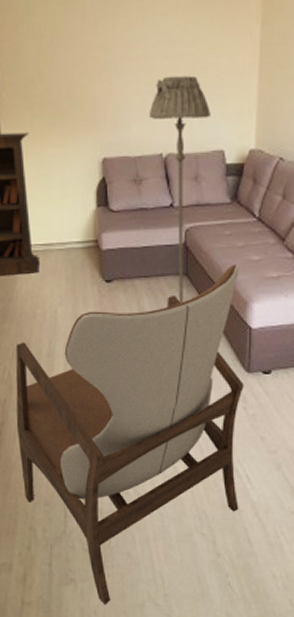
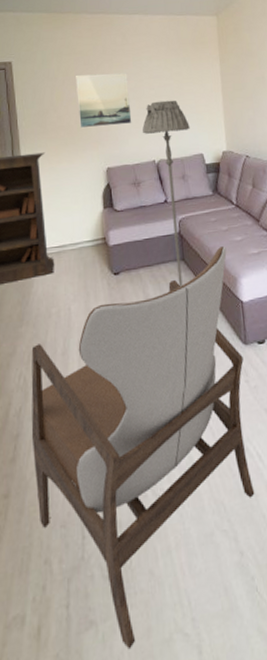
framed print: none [68,32,137,106] -> present [76,73,132,129]

